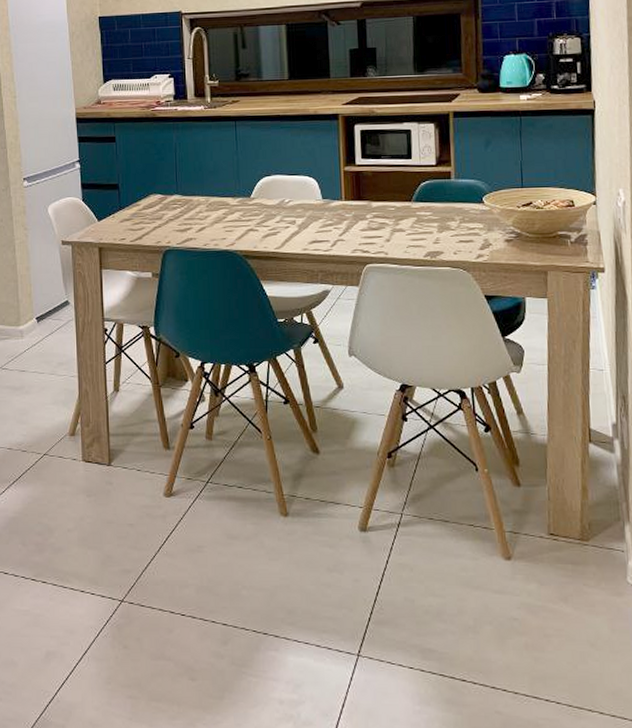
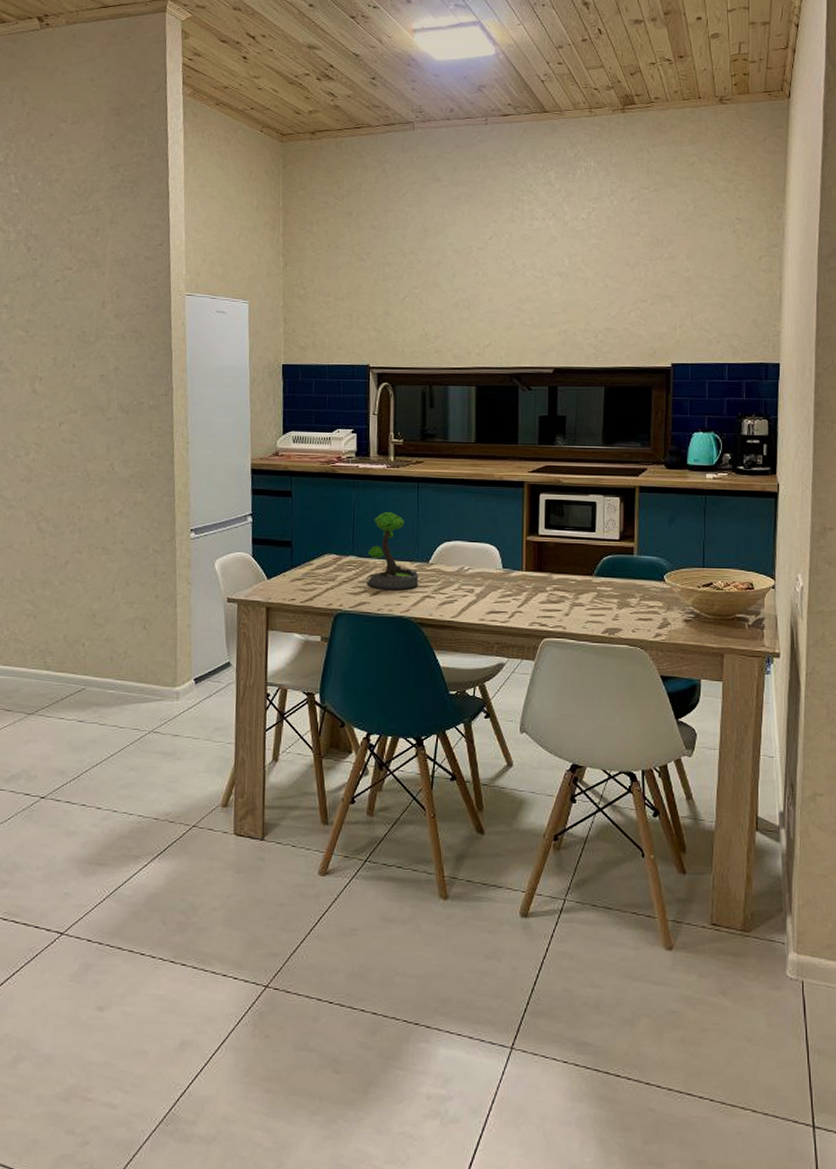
plant: none [191,151,242,226] -> present [365,512,419,591]

